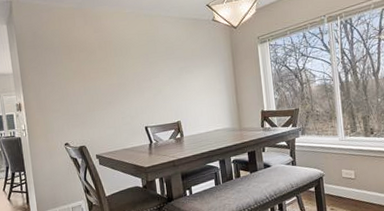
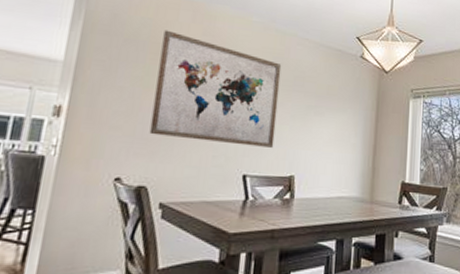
wall art: none [68,35,162,111] -> present [149,30,282,148]

